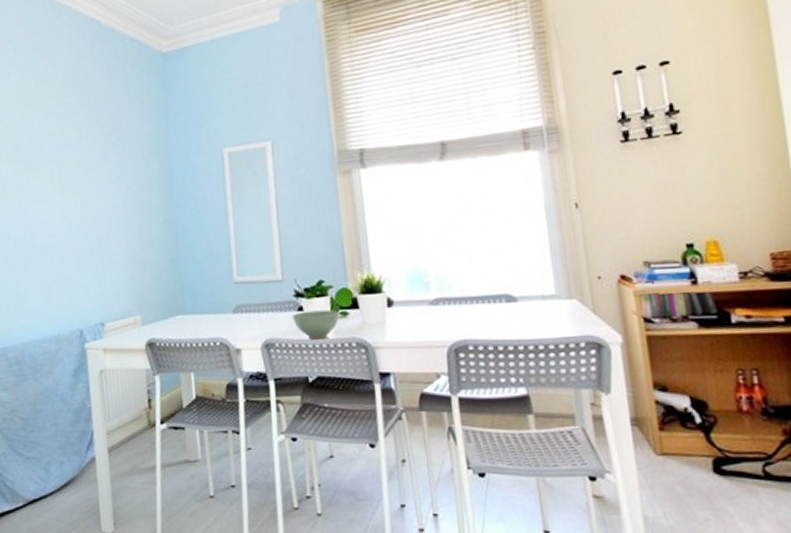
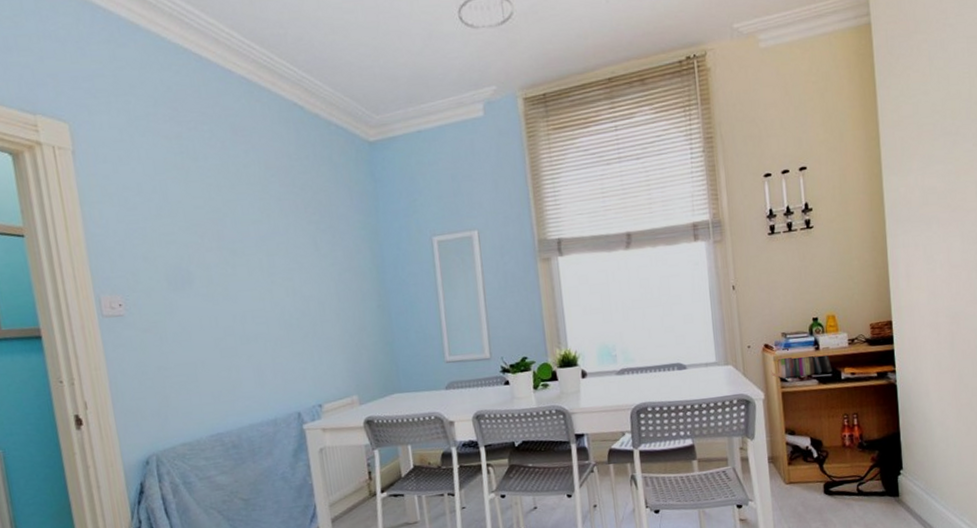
bowl: present [292,309,340,341] -> none [499,382,541,410]

